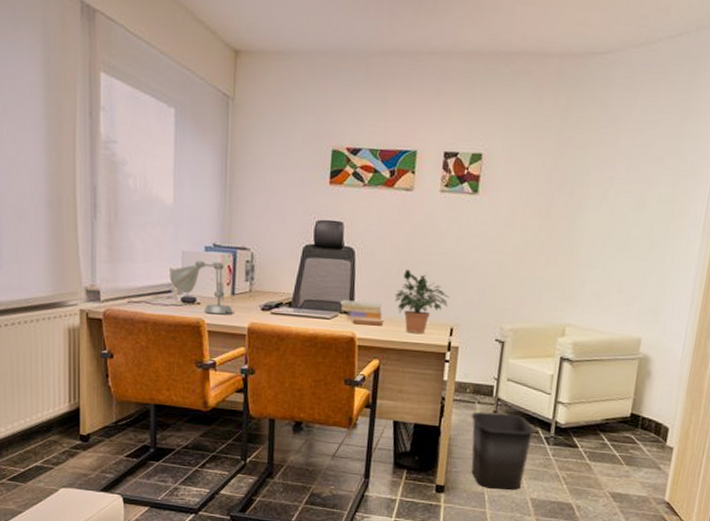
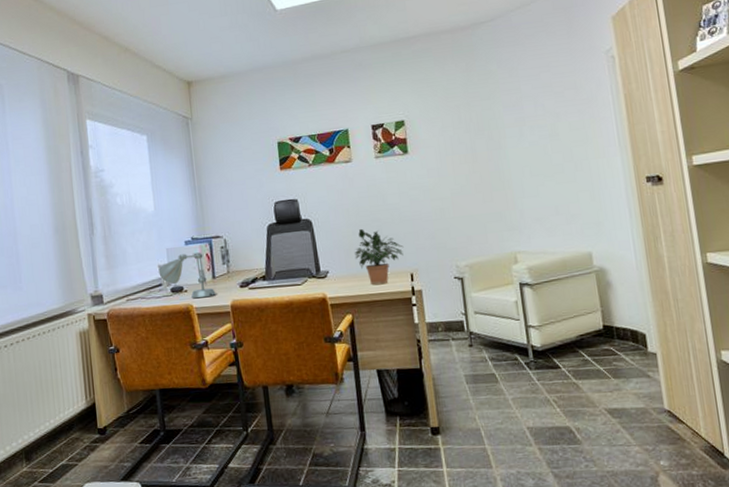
books: present [340,299,383,326] -> none [308,262,349,286]
waste bin: present [471,411,536,491] -> none [448,344,515,424]

